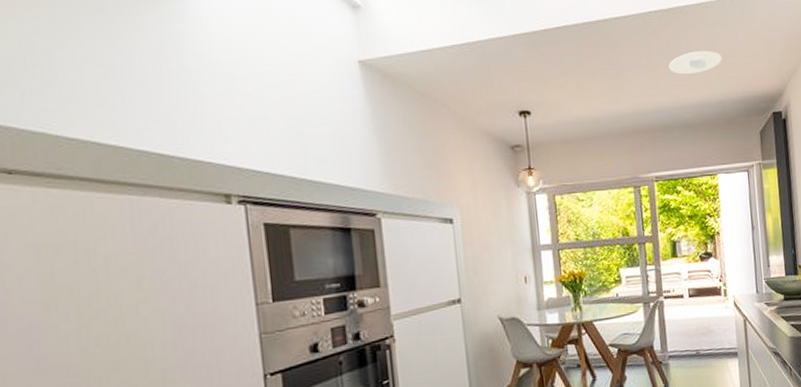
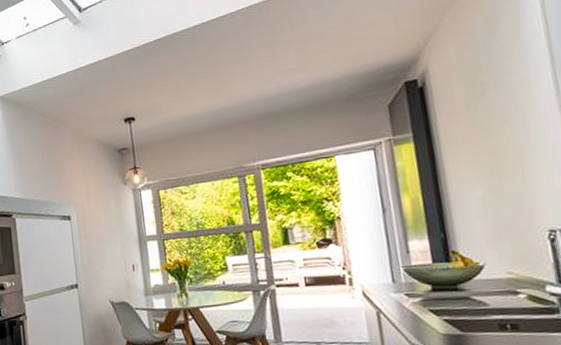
recessed light: present [669,51,722,75] -> none [272,30,336,61]

